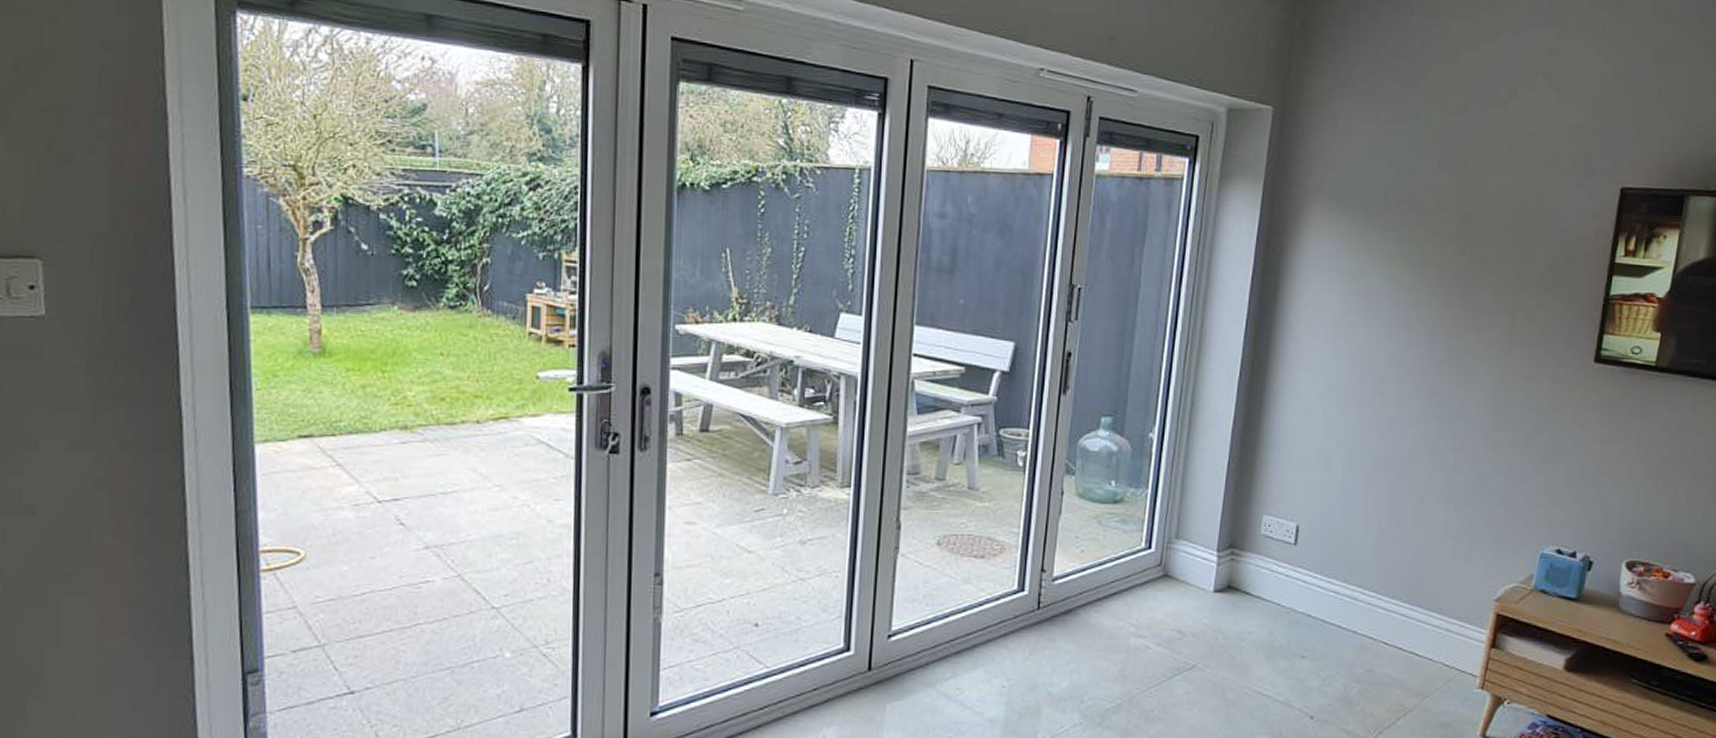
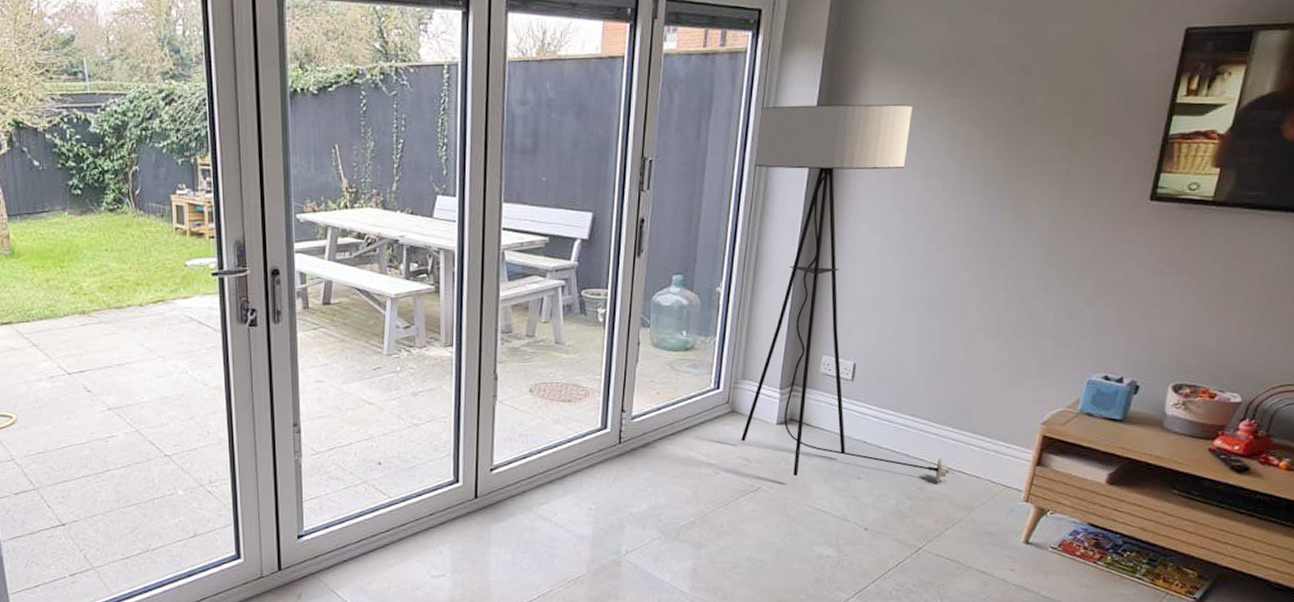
floor lamp: none [1175,238,1406,665] -> present [741,104,955,483]

